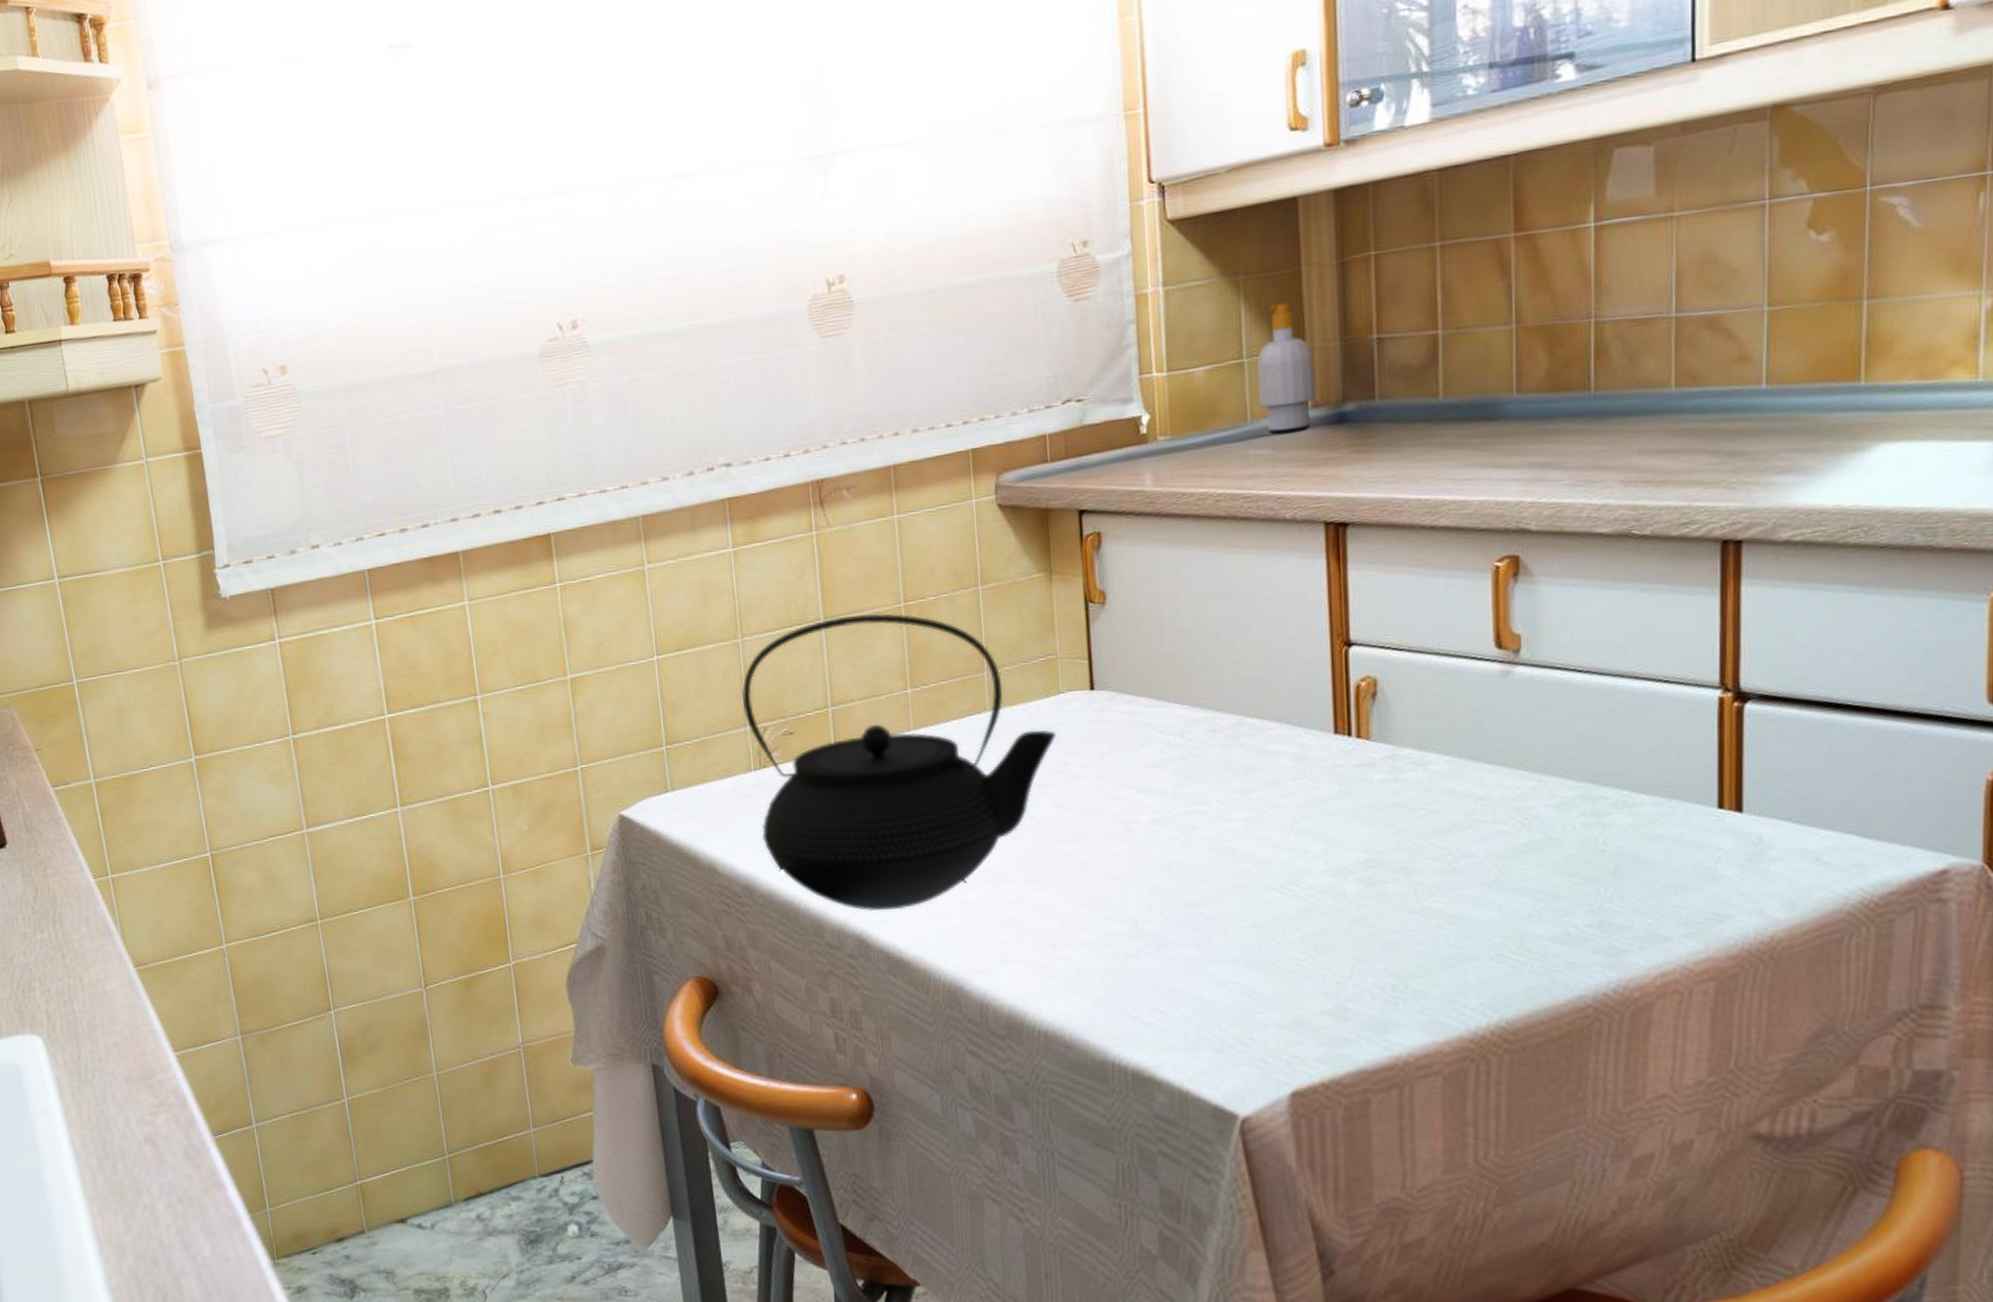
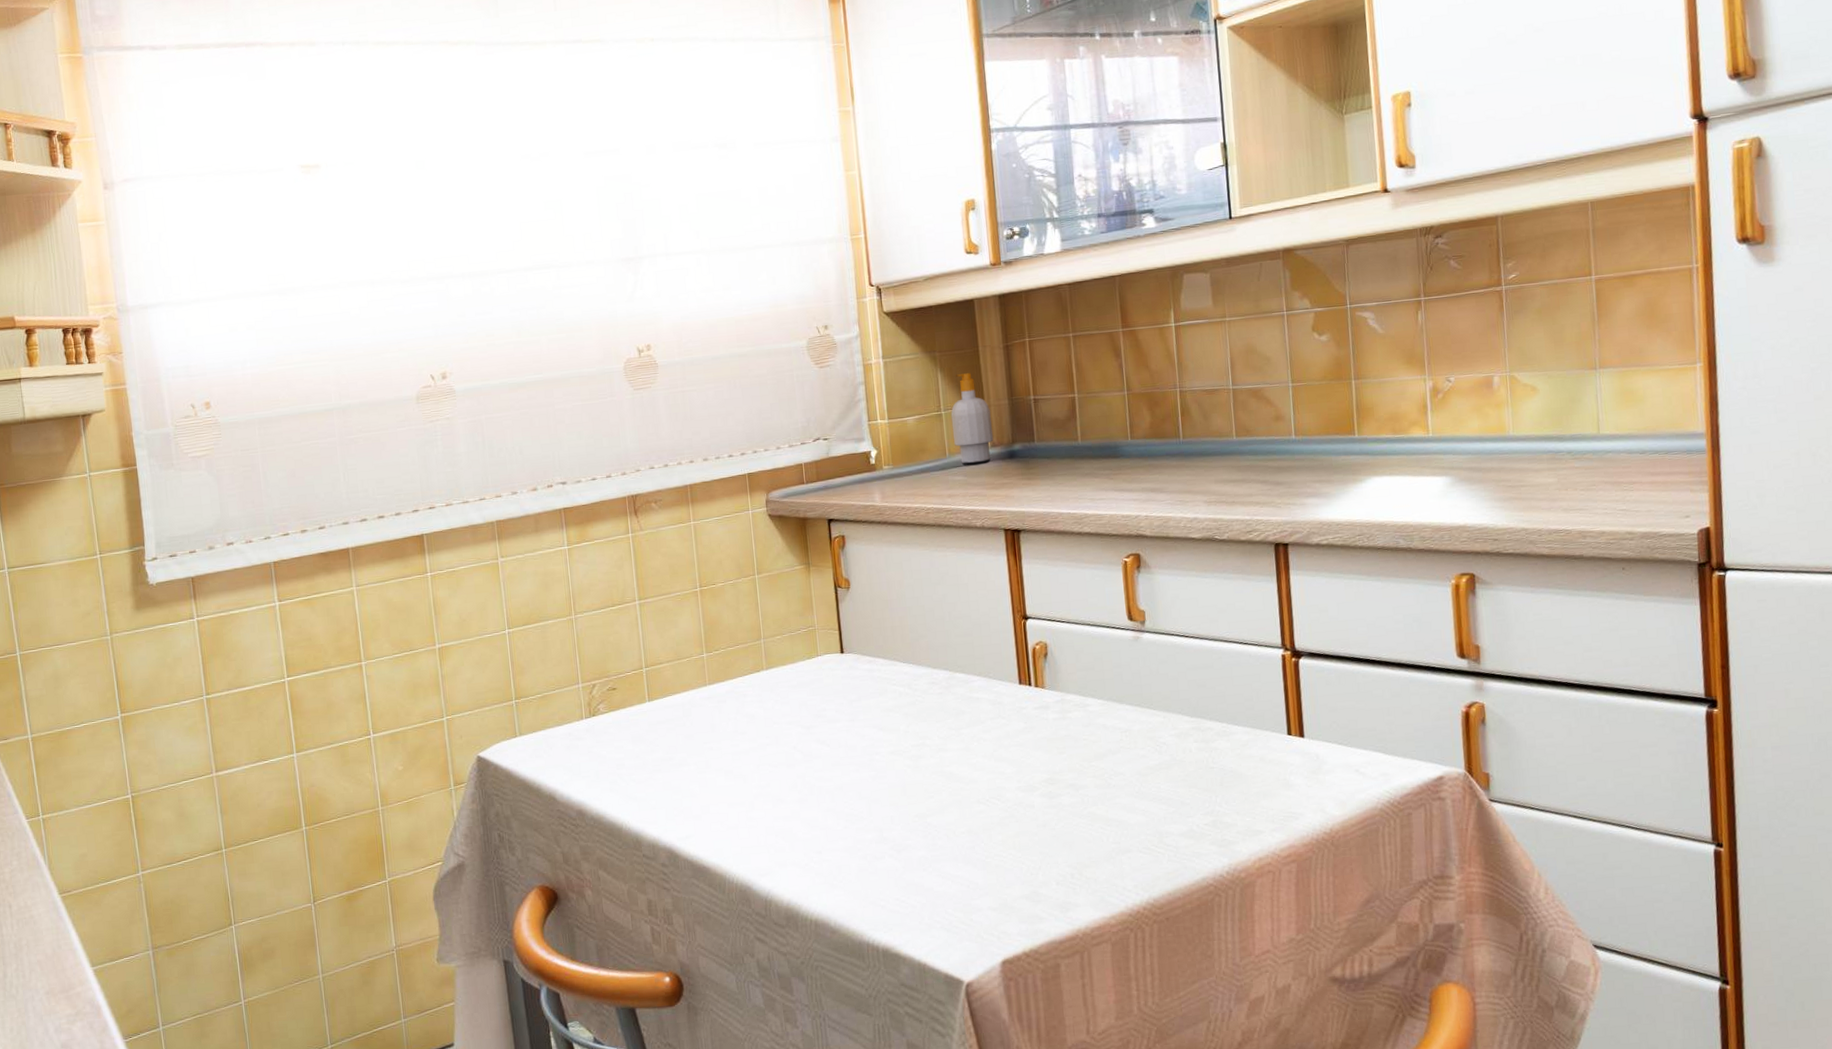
teapot: present [741,612,1056,912] -> none [575,595,816,829]

